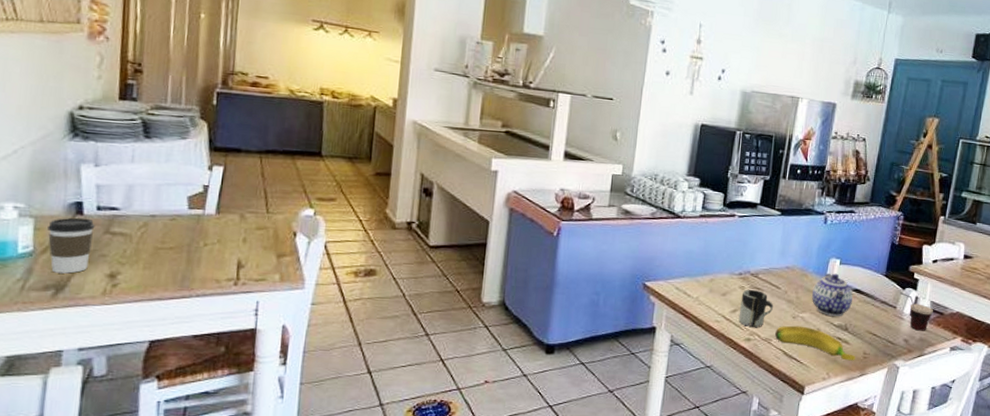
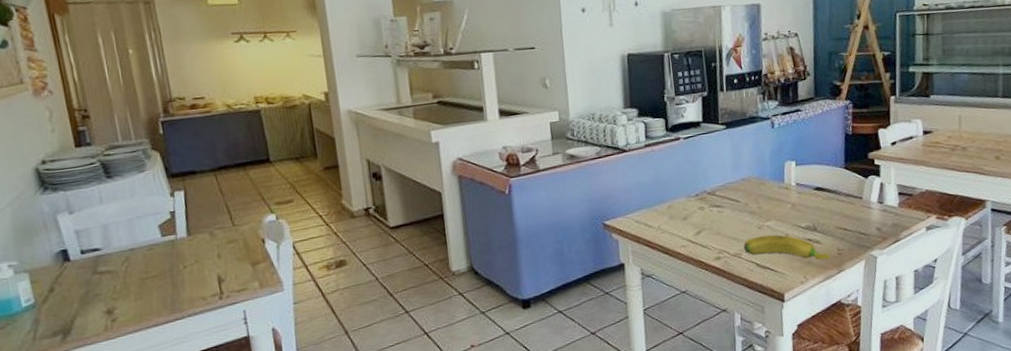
coffee cup: present [47,217,95,274] -> none [42,263,86,319]
cup: present [738,289,774,328] -> none [702,208,737,246]
teapot: present [811,273,853,316] -> none [773,175,816,220]
cup: present [900,292,933,331] -> none [863,181,901,217]

